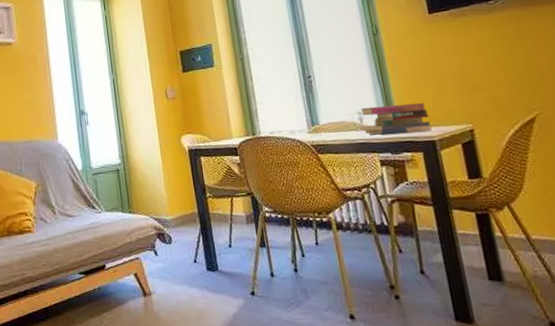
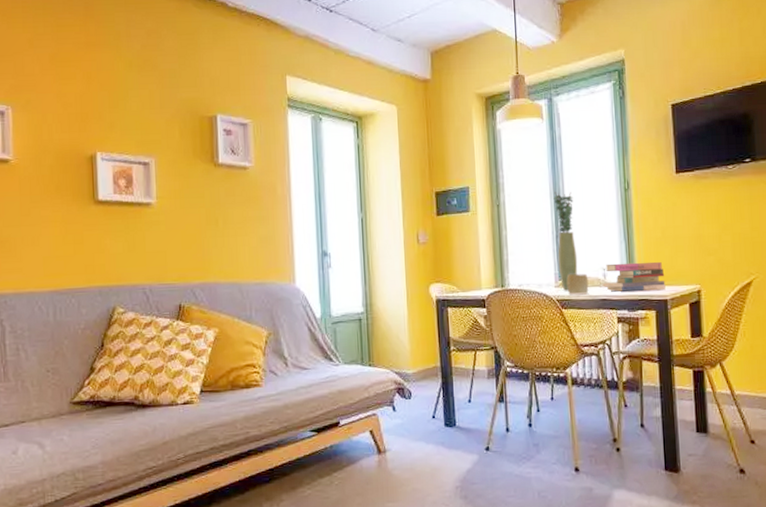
vase: none [297,40,331,137] -> present [553,191,578,292]
mug: none [320,118,345,141] -> present [566,273,589,295]

